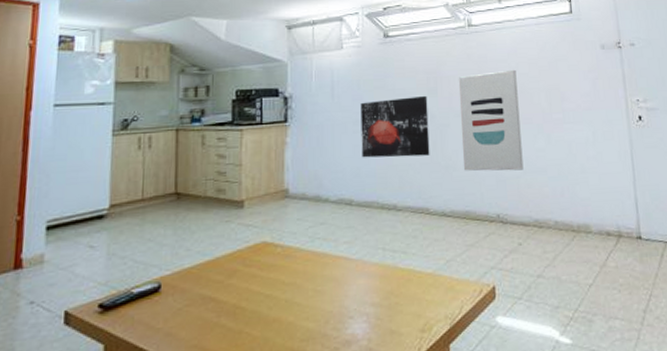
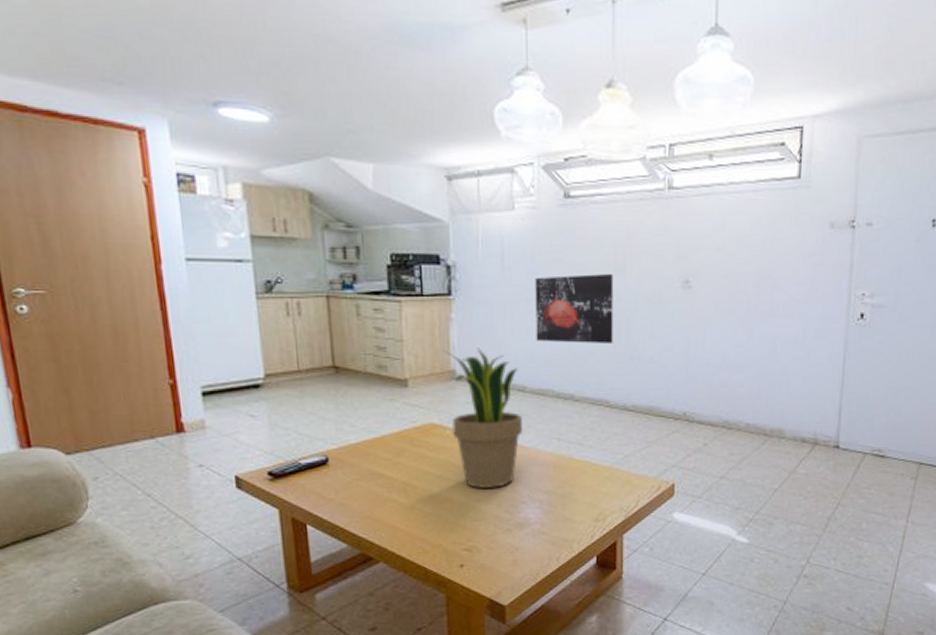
potted plant: none [278,167,349,306] -> present [443,348,522,488]
wall art: present [458,69,524,172] -> none [650,247,722,367]

